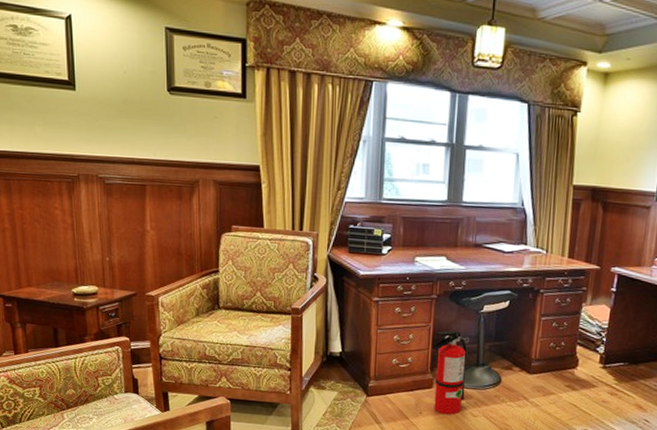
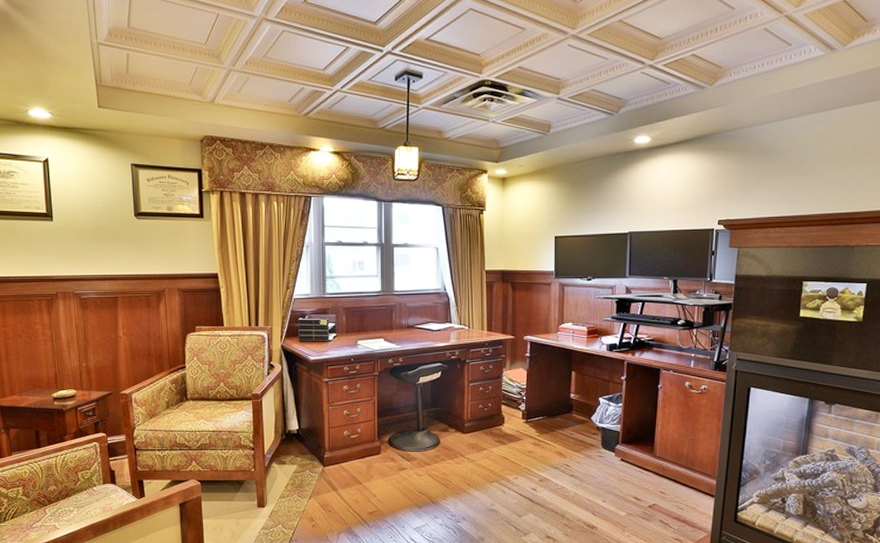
fire extinguisher: present [432,330,470,415] -> none [378,402,410,477]

